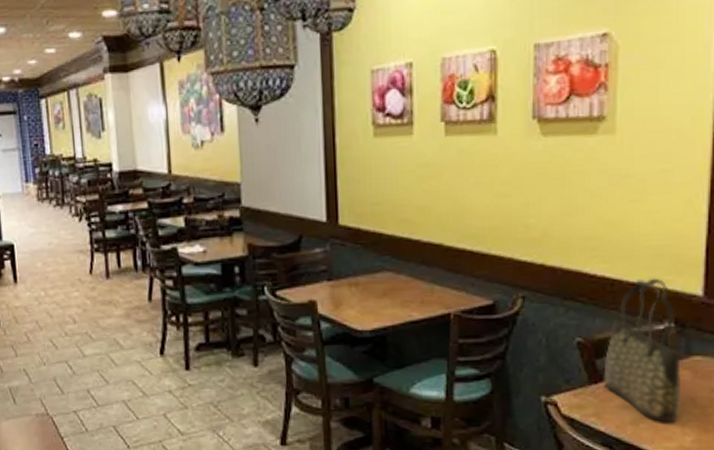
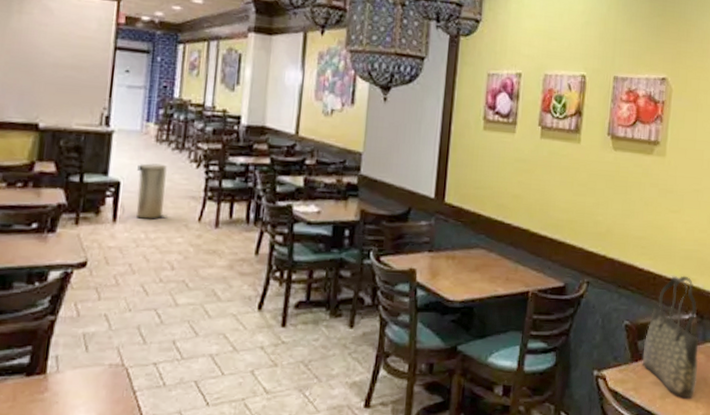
pedal bin: none [26,222,61,277] -> present [136,163,168,220]

